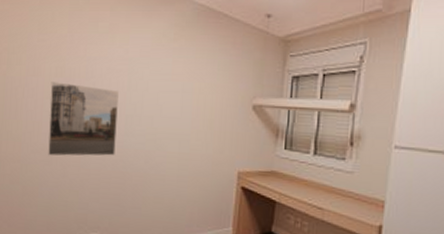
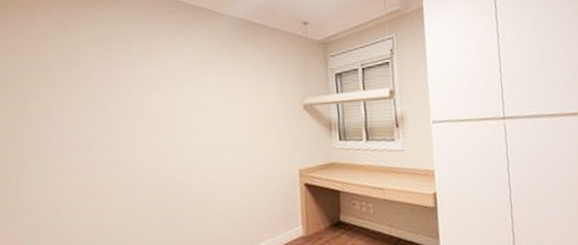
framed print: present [48,82,119,157] -> none [80,110,166,193]

